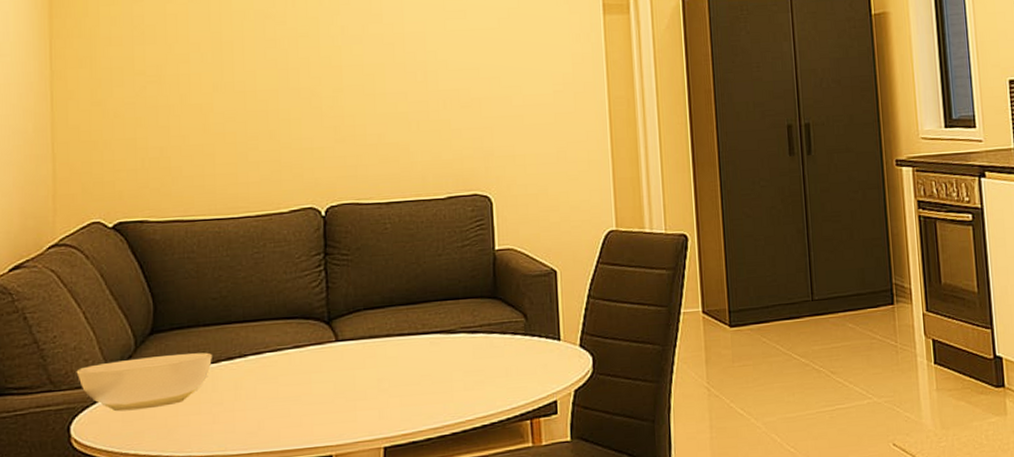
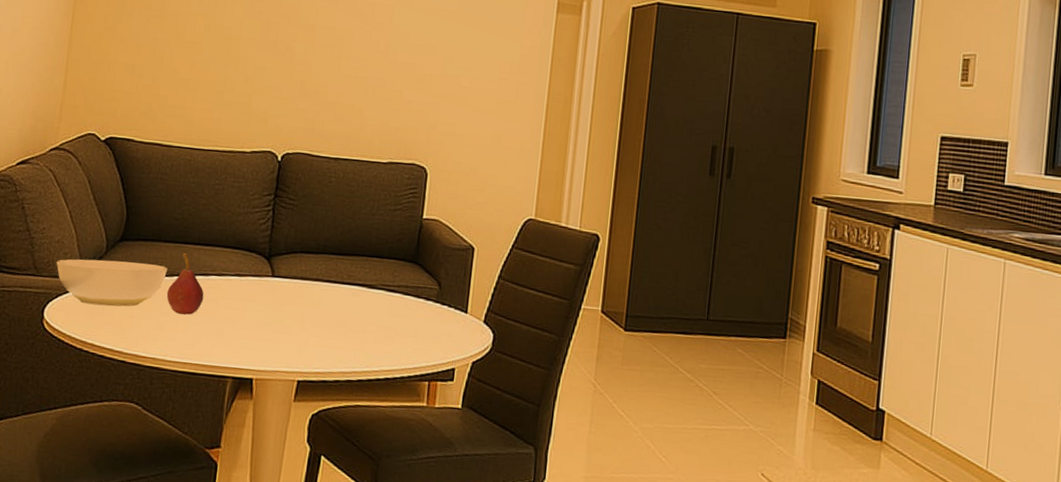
fruit: none [215,333,260,403] -> present [166,252,204,316]

